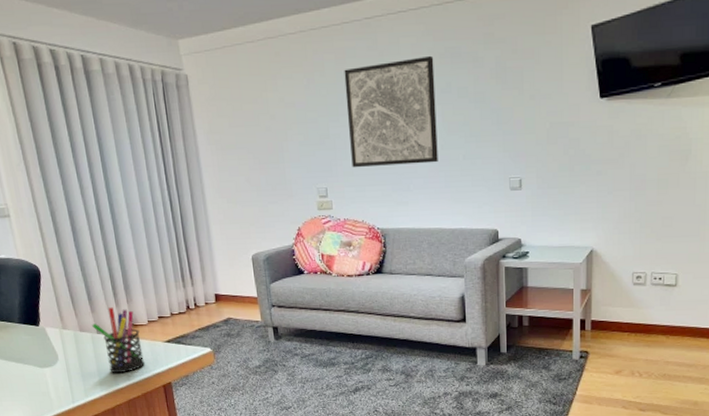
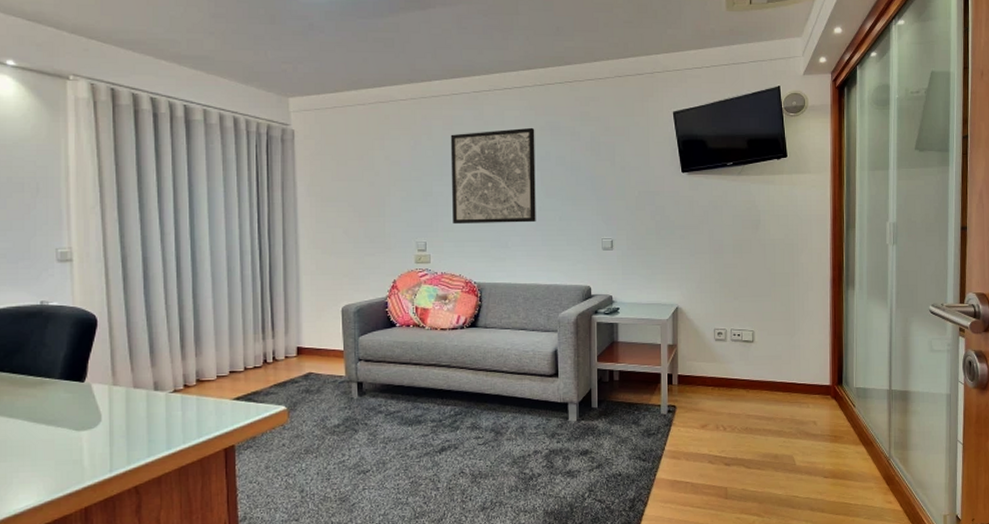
pen holder: present [92,307,145,374] -> none [150,361,207,436]

